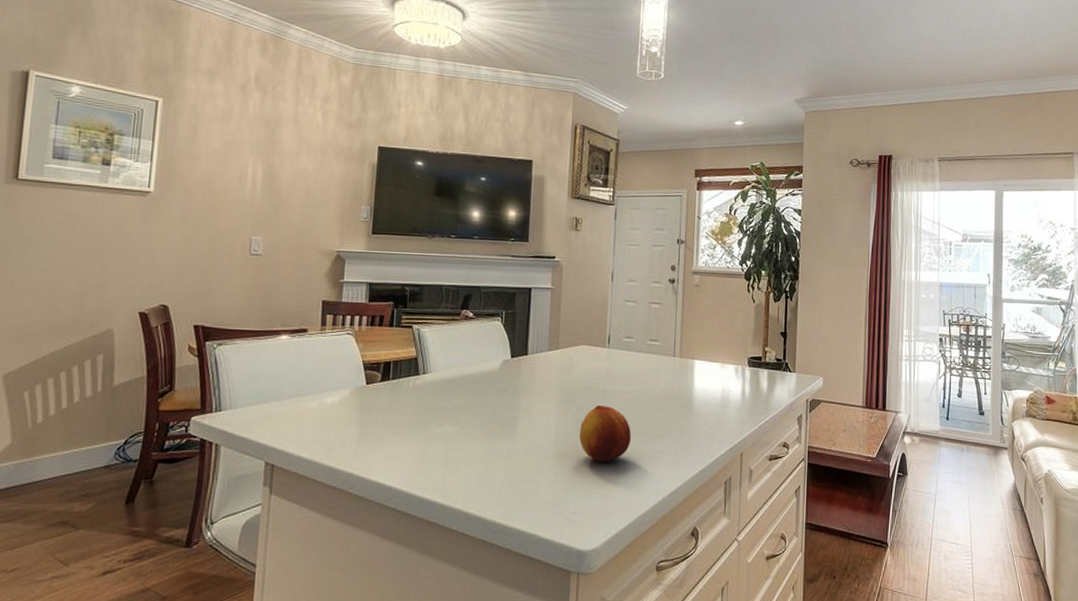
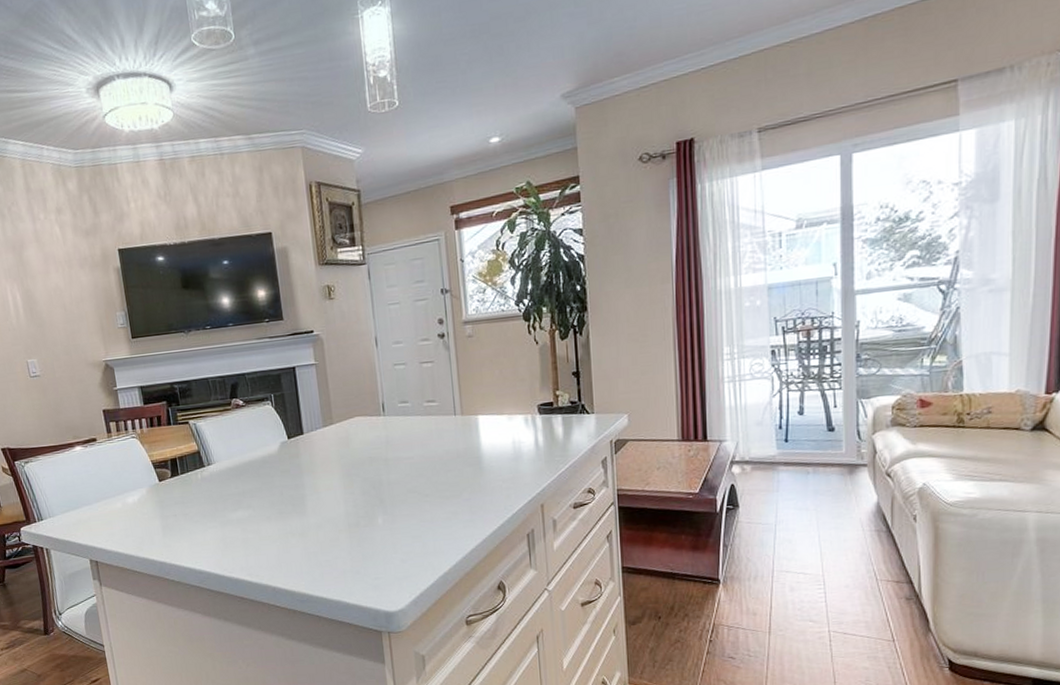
fruit: present [579,404,631,462] -> none [368,473,422,529]

